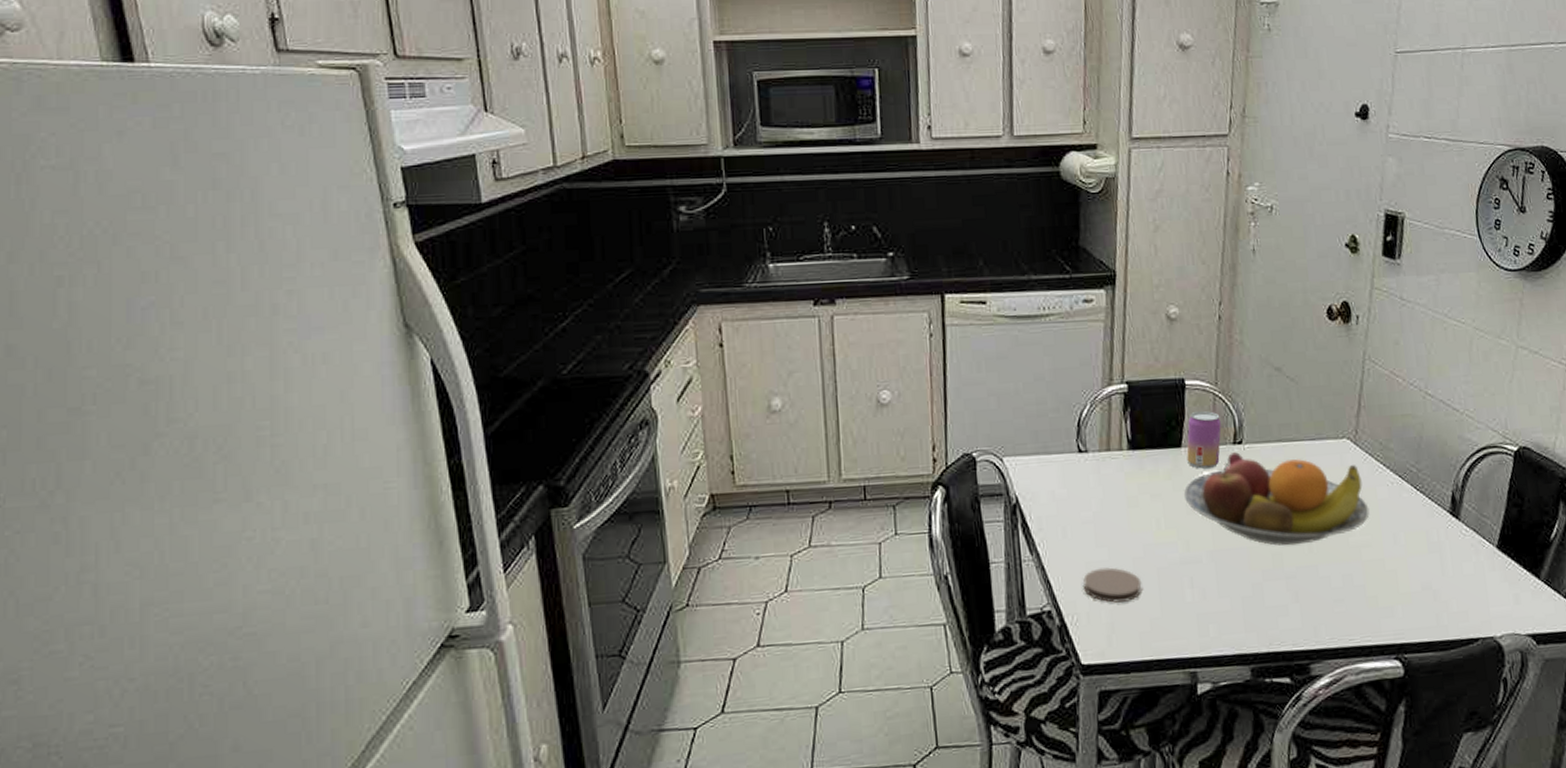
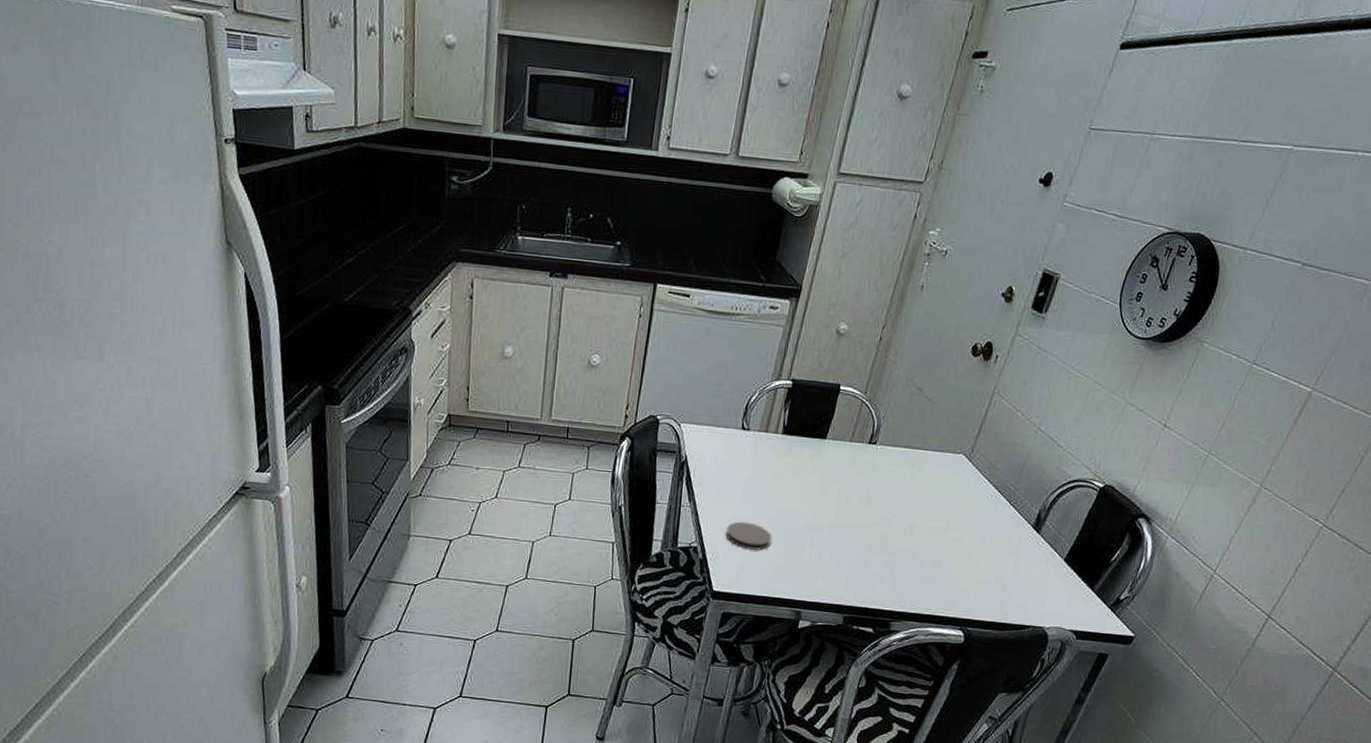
fruit bowl: present [1183,452,1370,546] -> none [819,450,968,531]
beverage can: present [1186,410,1222,470] -> none [828,412,863,460]

